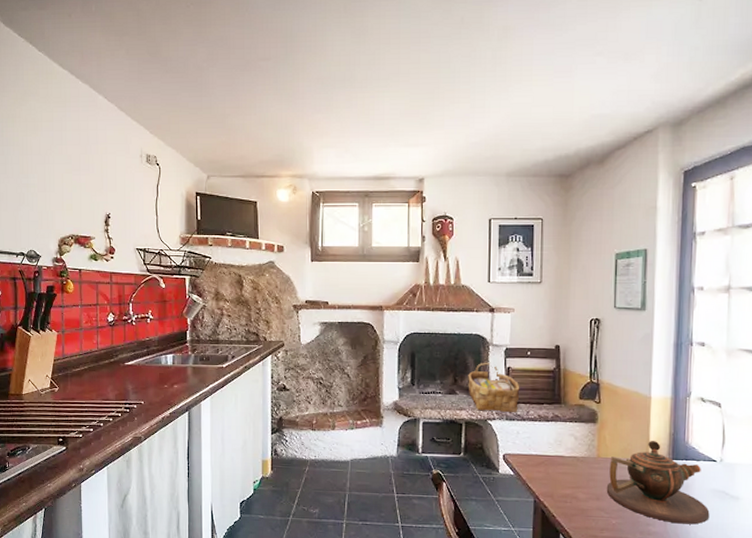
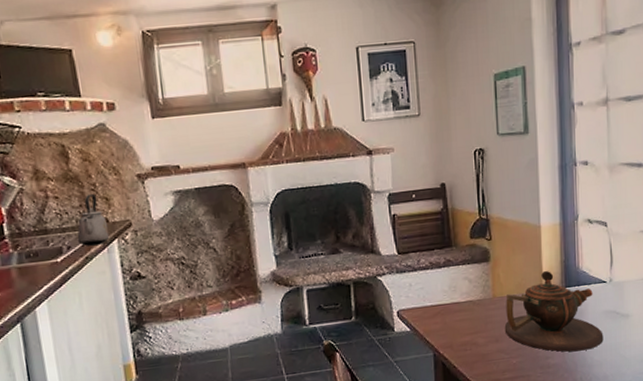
kettle: none [240,316,266,358] -> present [77,193,110,246]
woven basket: present [468,362,520,412] -> none [351,211,408,268]

